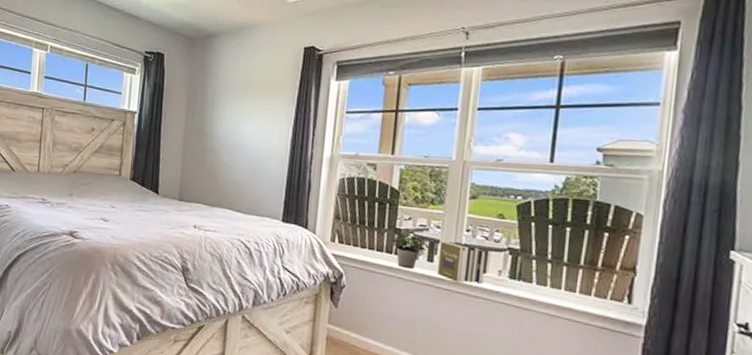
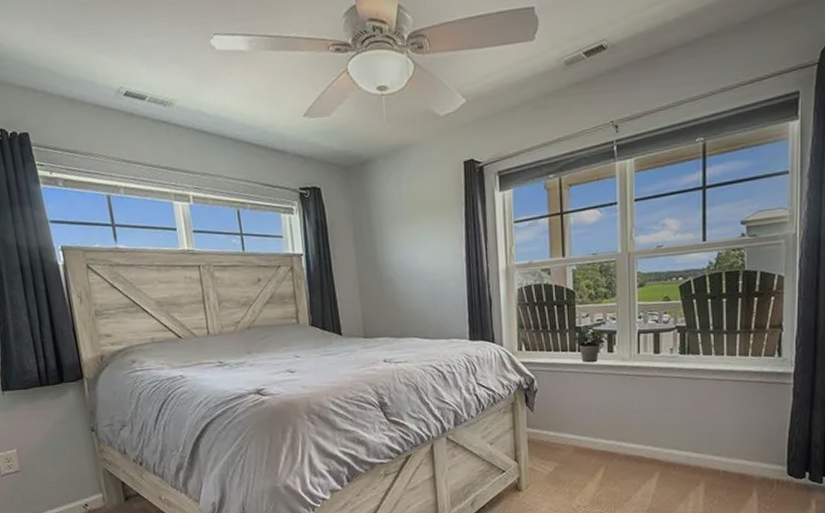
books: present [438,241,486,284] -> none [618,329,659,367]

